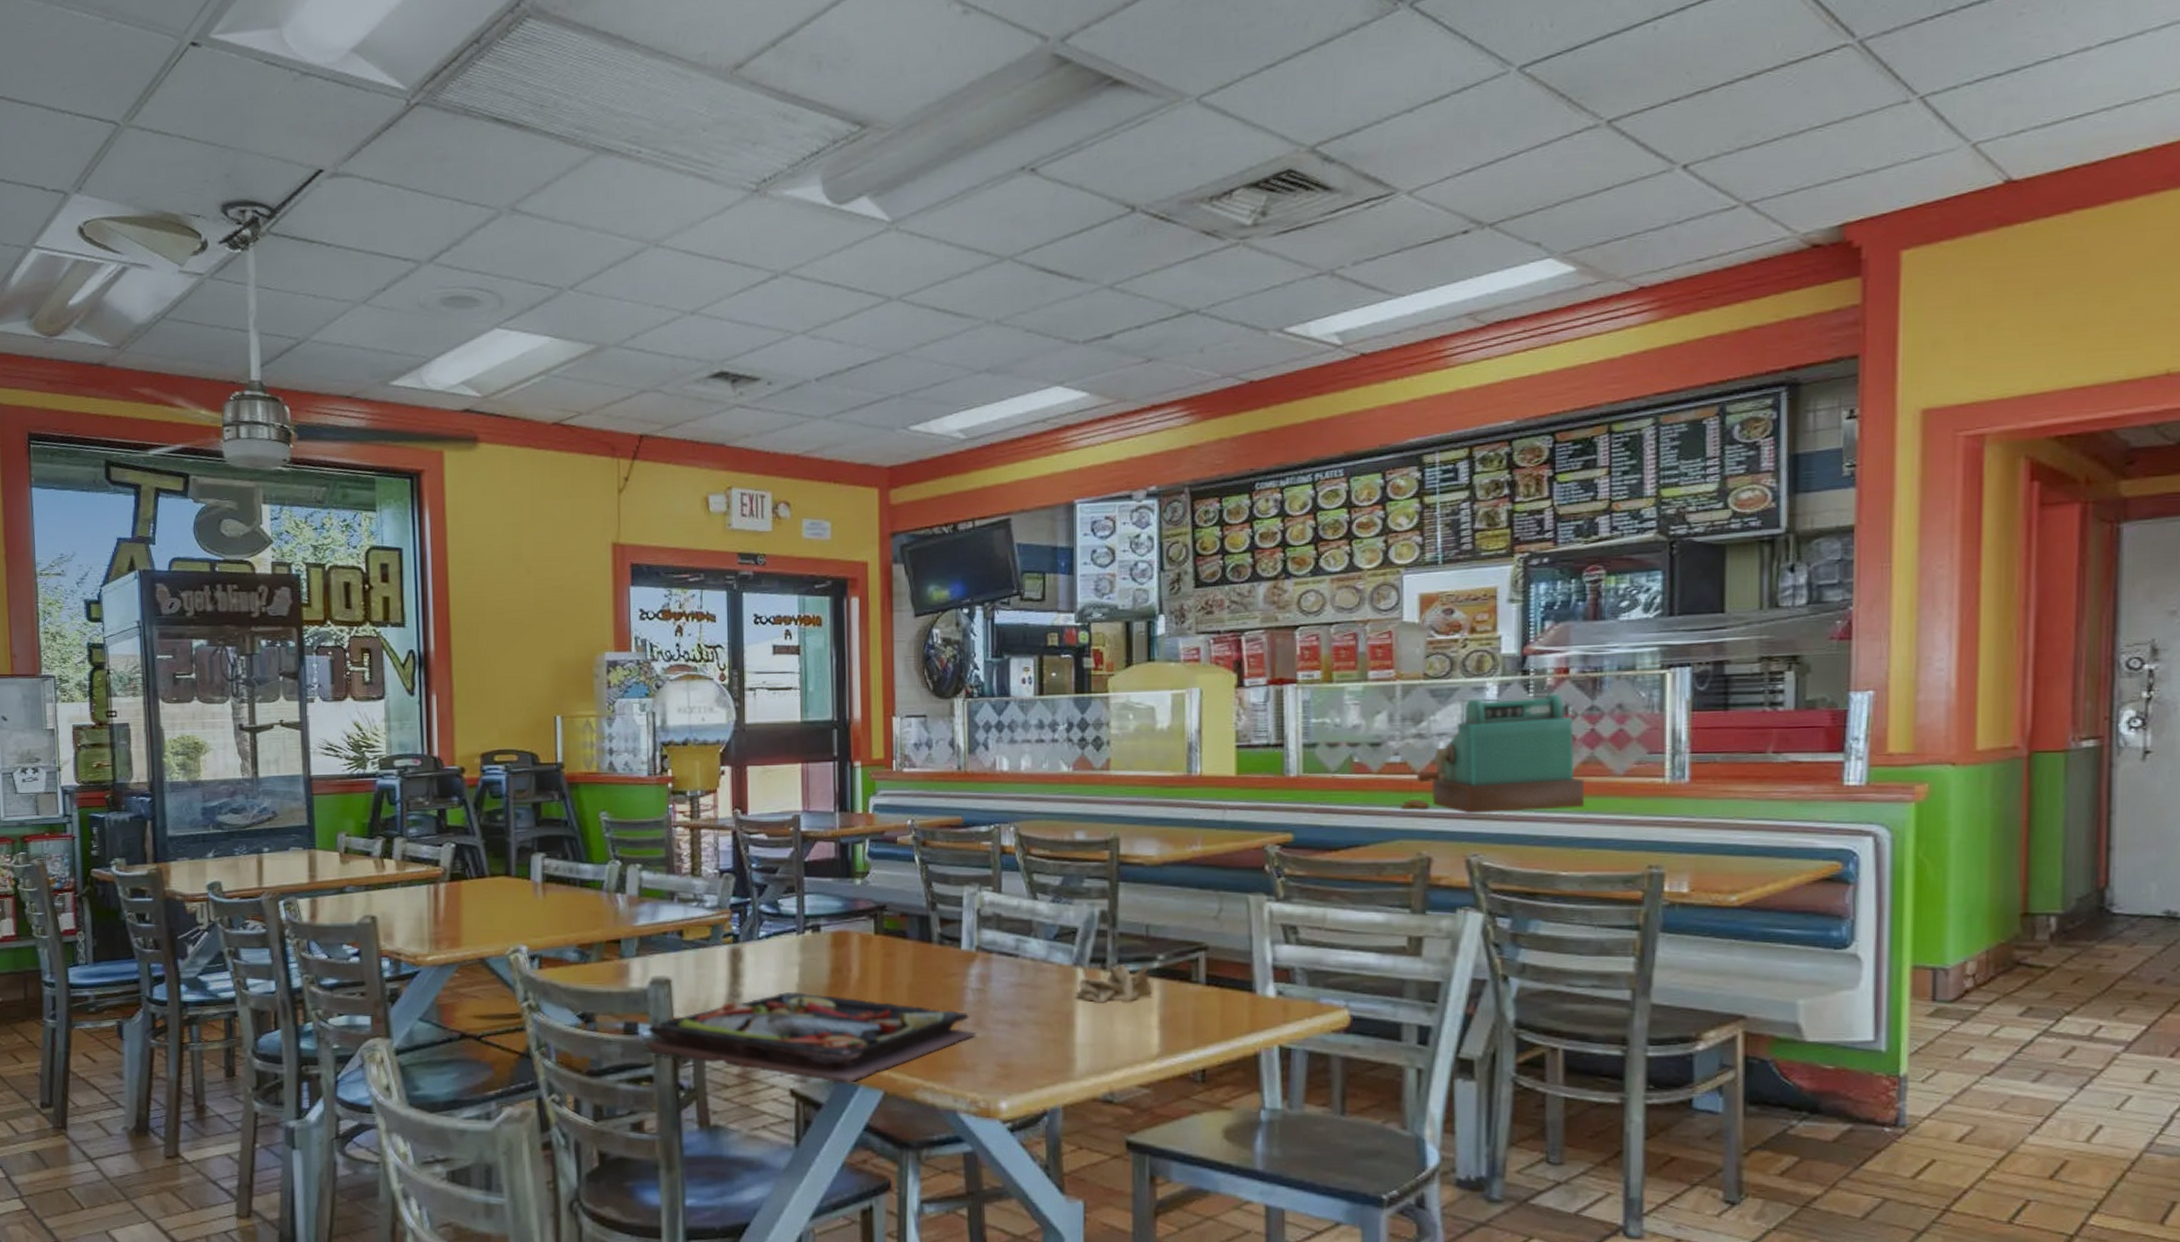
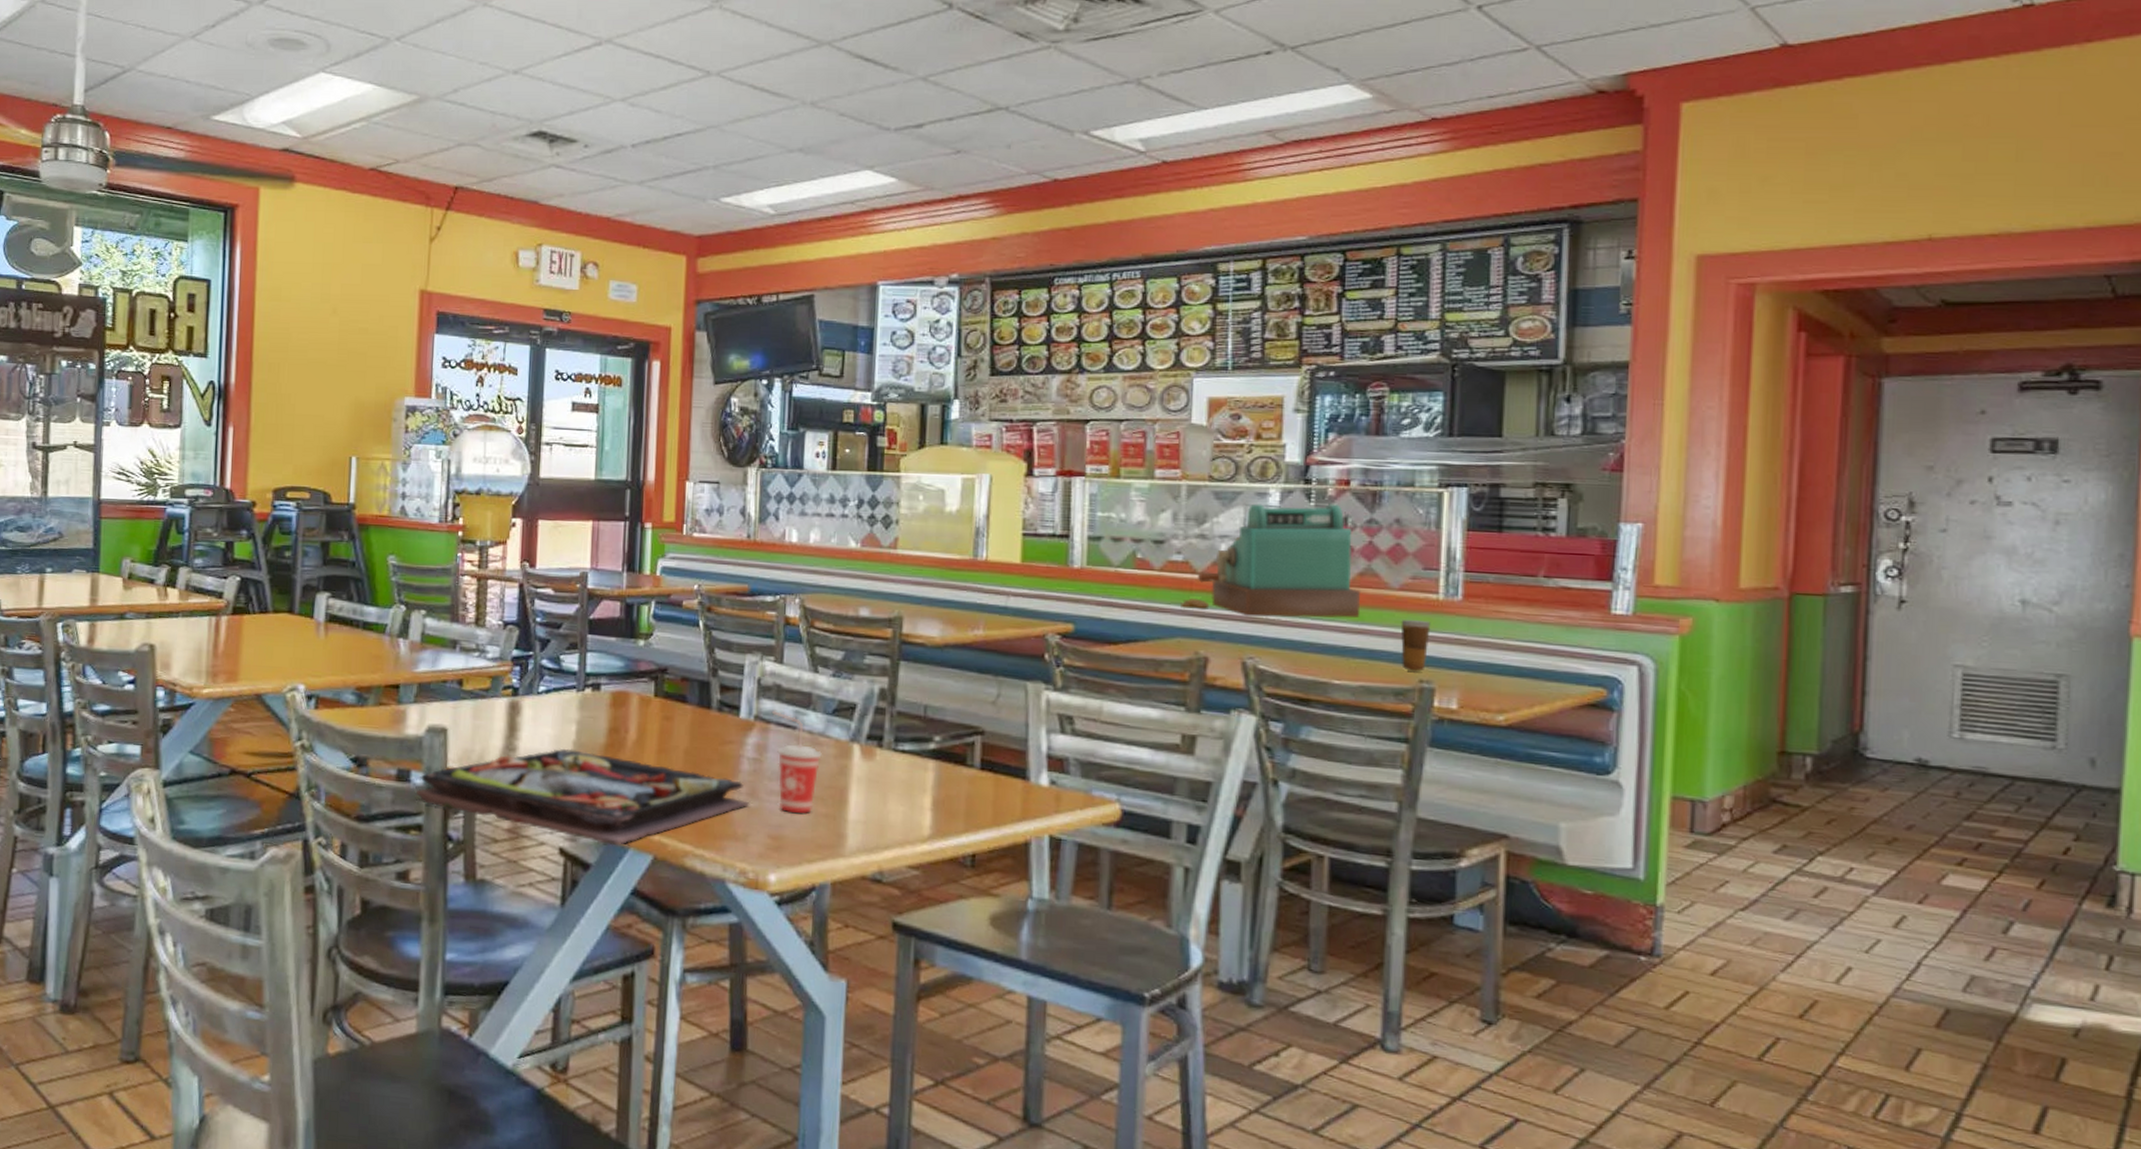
beverage cup: none [992,939,1046,1040] -> present [771,710,822,813]
crumpled paper: present [1076,964,1152,1005] -> none [851,743,927,784]
beverage cup: none [1627,806,1658,857] -> present [1400,620,1431,672]

